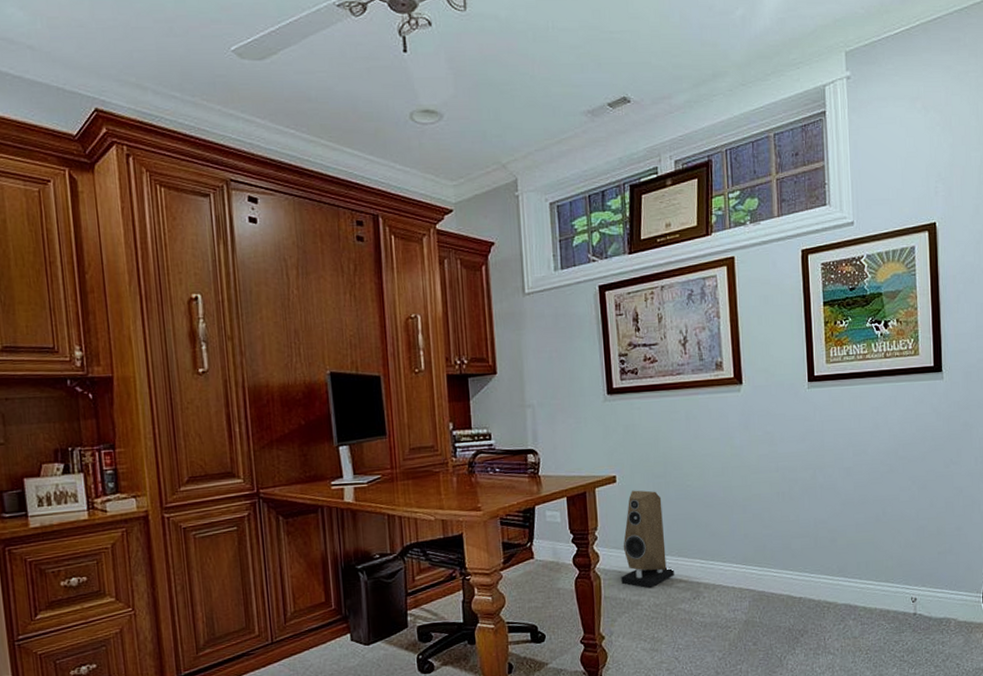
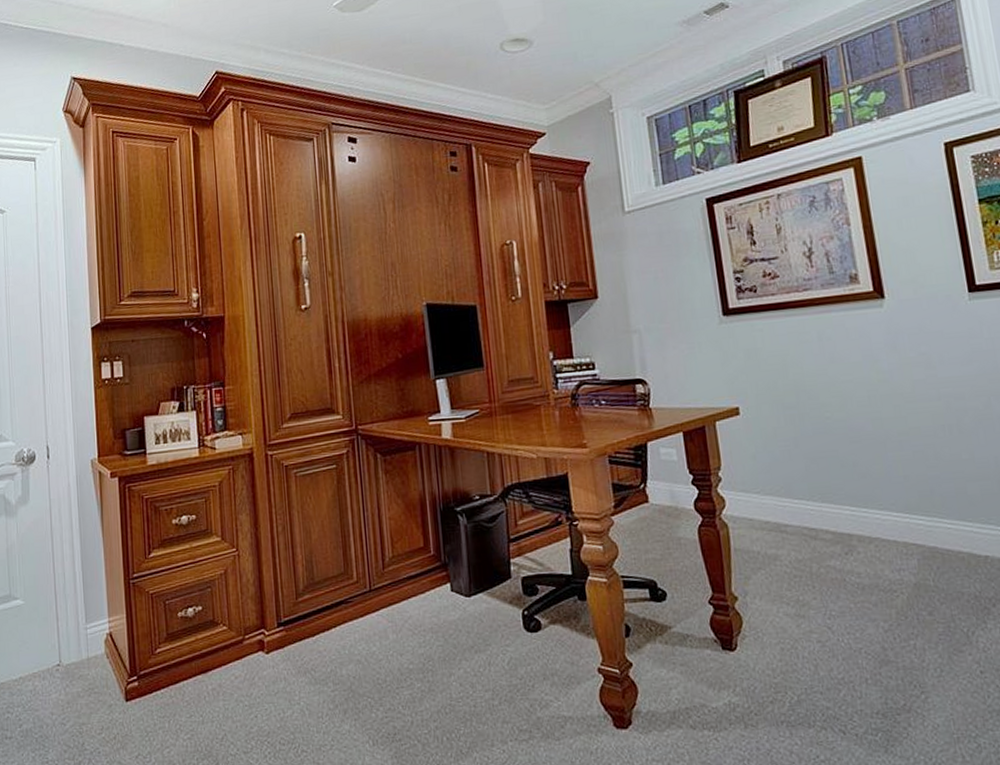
speaker: present [621,490,674,589] -> none [752,423,818,541]

